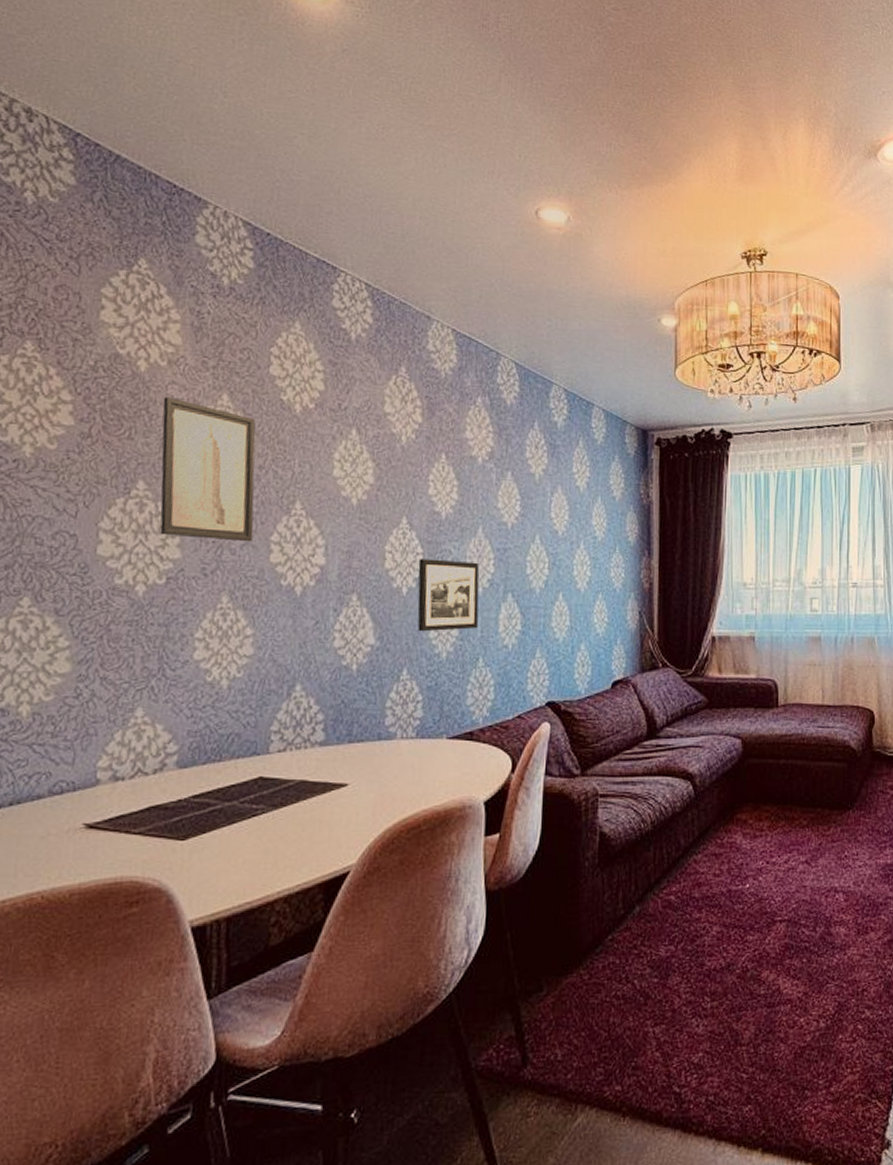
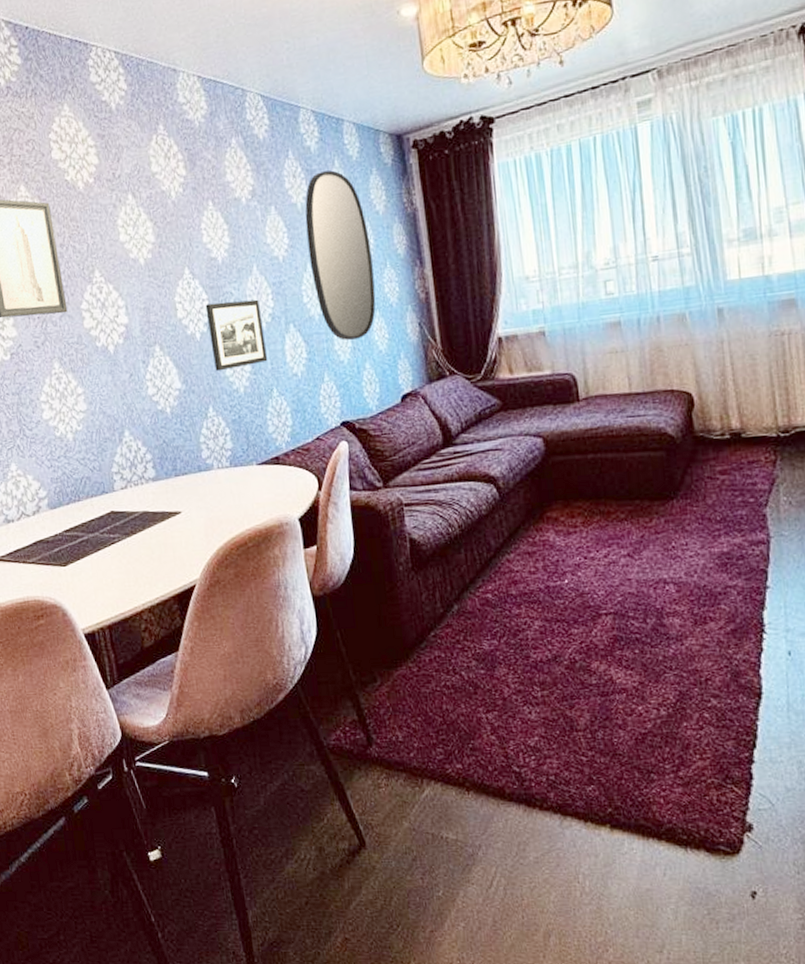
home mirror: none [539,448,603,619] -> present [305,170,376,340]

